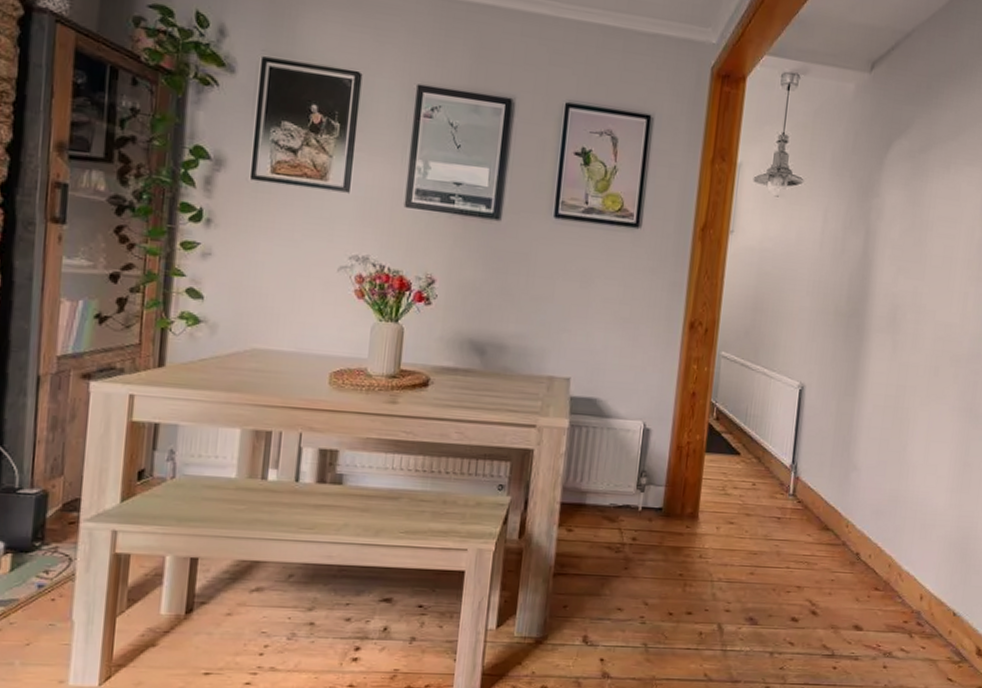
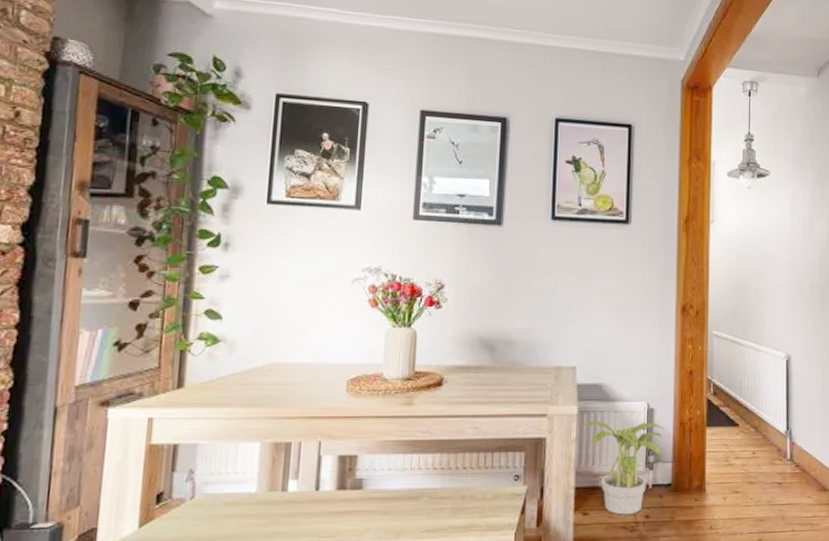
potted plant: none [573,436,661,536] -> present [583,420,665,515]

